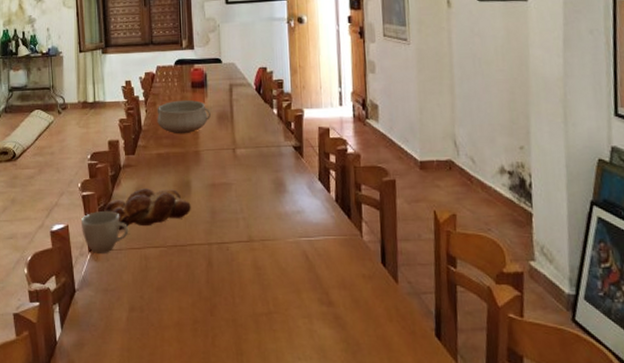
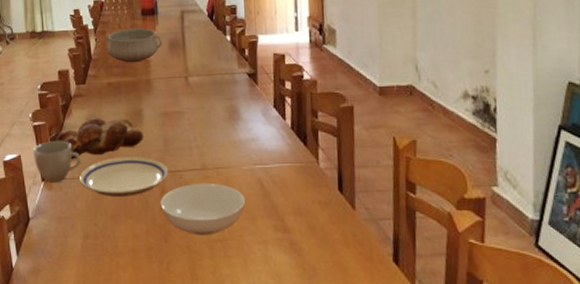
plate: none [127,228,215,268] -> present [80,156,169,196]
bowl: none [206,255,291,309] -> present [160,183,246,236]

